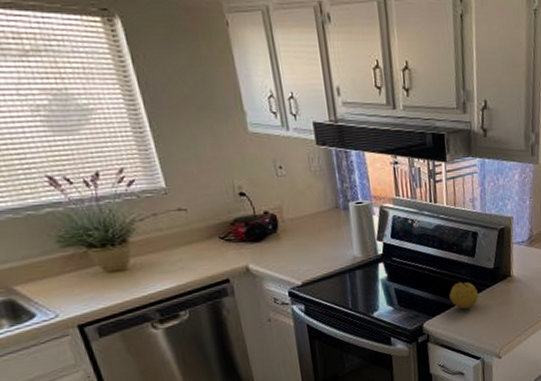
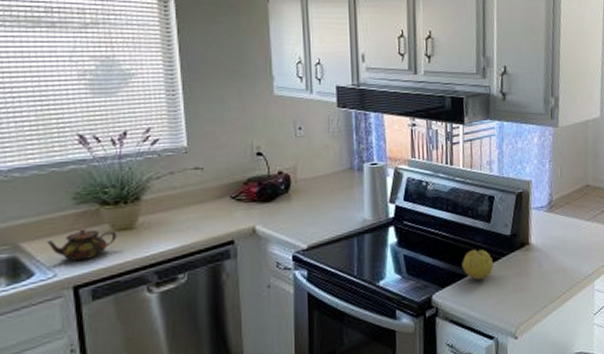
teapot: none [39,271,111,302] -> present [46,229,116,261]

